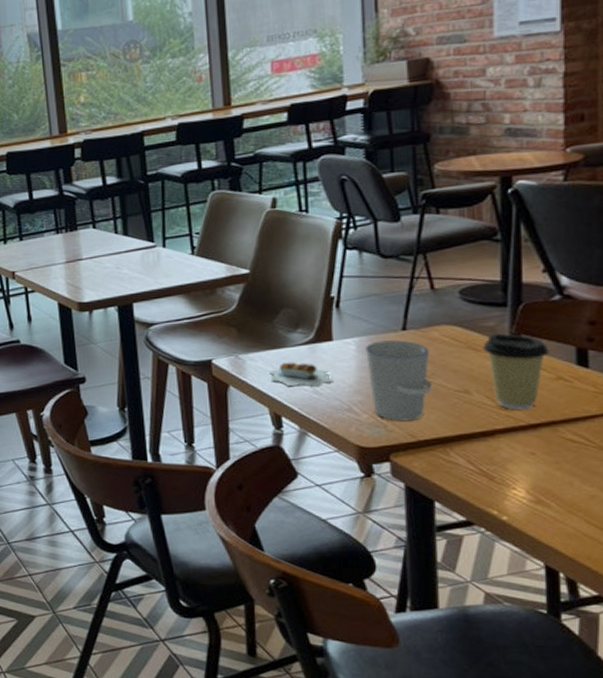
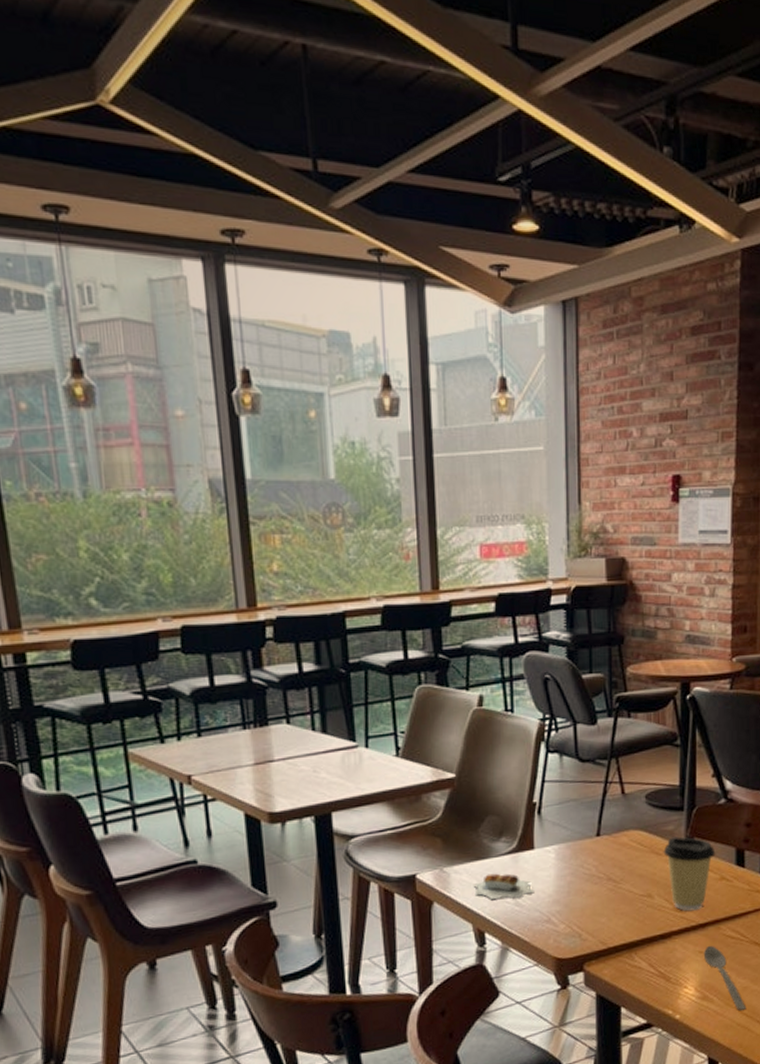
cup: present [366,340,433,421] -> none [564,846,621,930]
spoon: none [536,447,595,521] -> present [703,945,747,1011]

